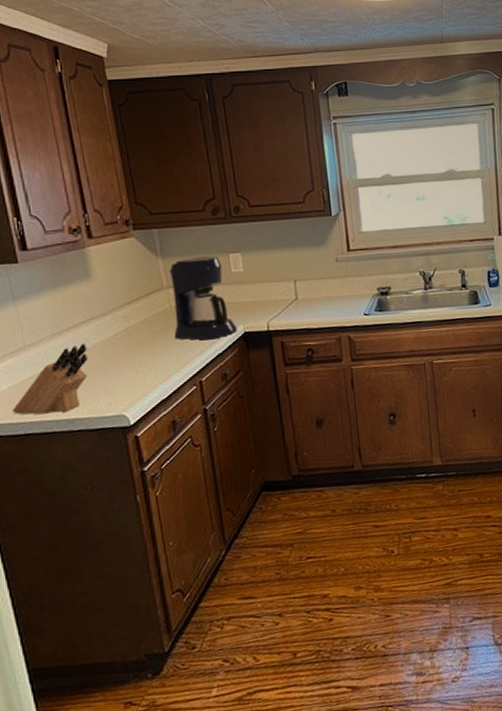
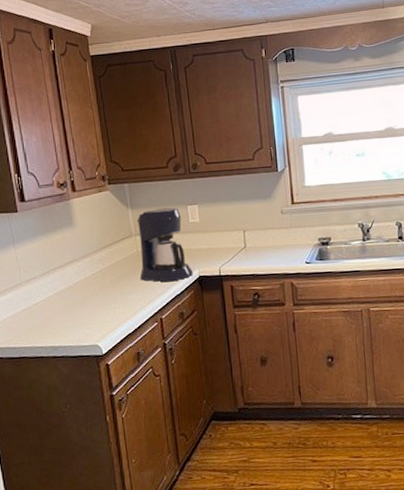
knife block: present [12,343,88,415] -> none [10,282,70,341]

